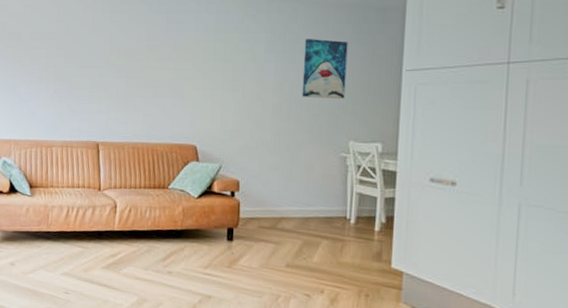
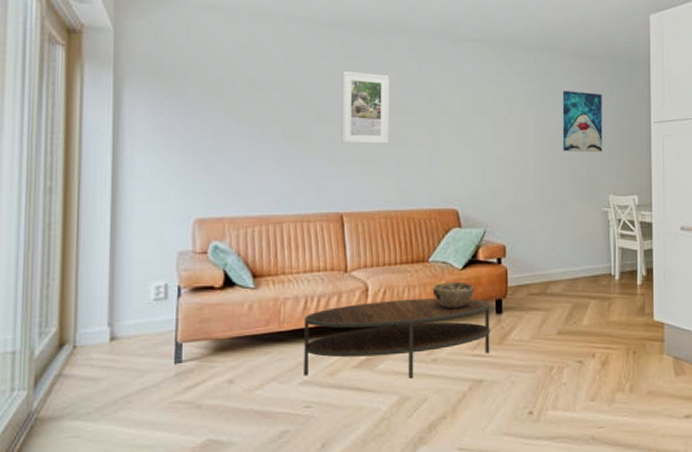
coffee table: none [65,217,222,284] -> present [304,298,490,378]
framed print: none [100,24,141,86] -> present [341,71,389,144]
decorative bowl: none [170,207,208,232] -> present [432,281,474,309]

